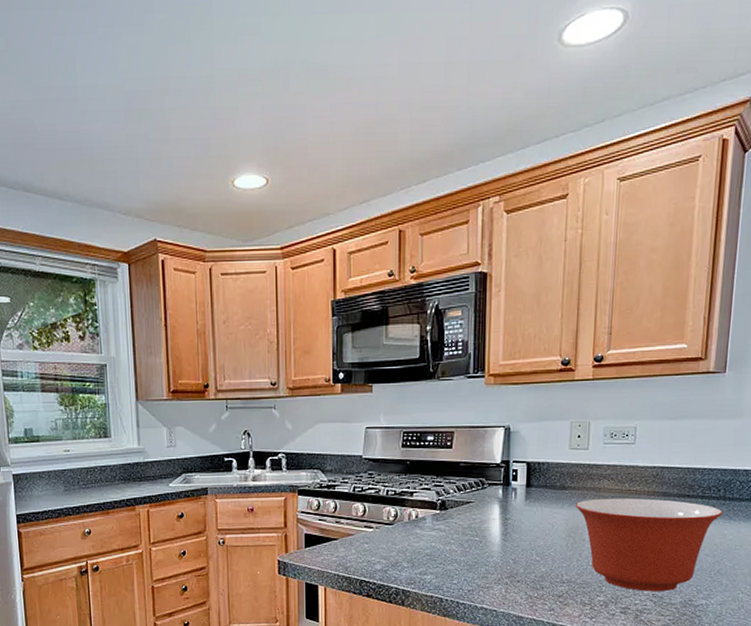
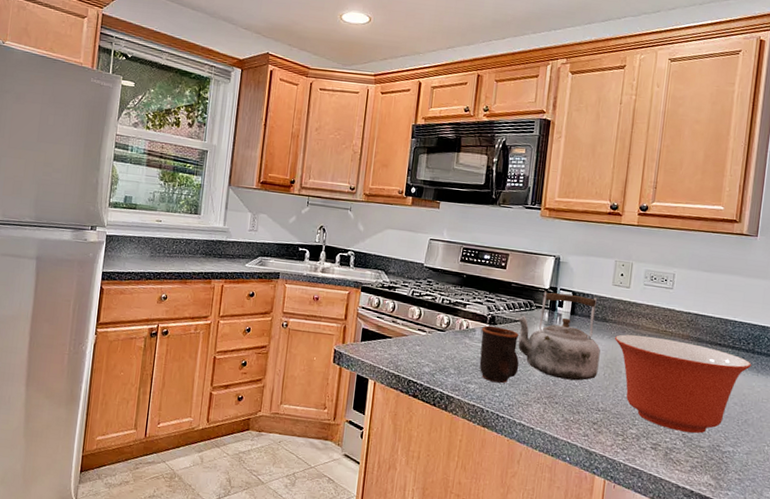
mug: none [431,511,476,570] -> present [479,325,519,384]
kettle: none [468,464,561,556] -> present [516,291,601,381]

